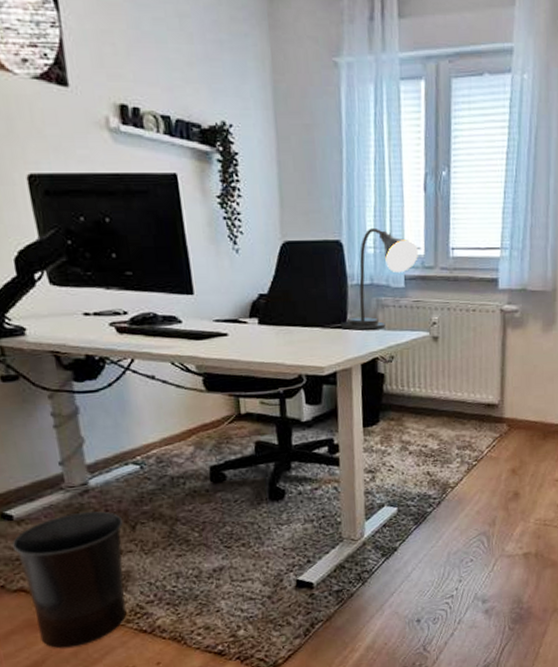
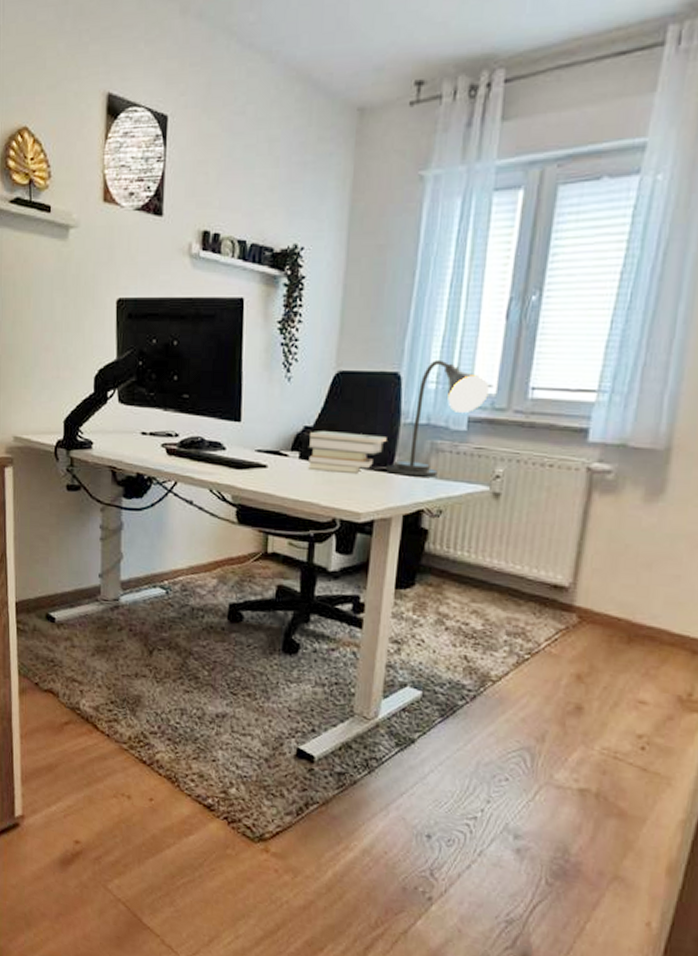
waste bin: present [12,511,127,648] -> none [50,626,142,760]
books: none [264,296,338,334] -> present [308,431,387,475]

